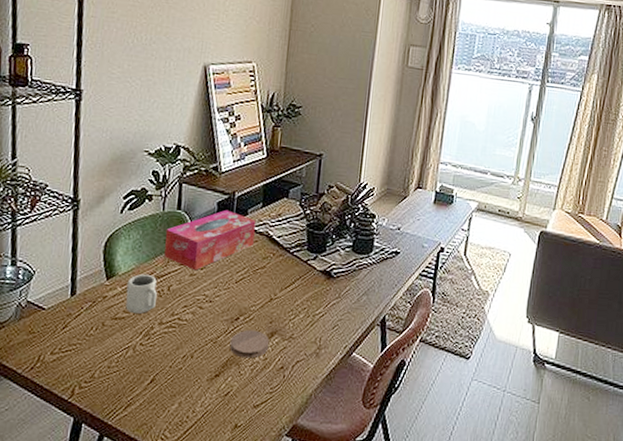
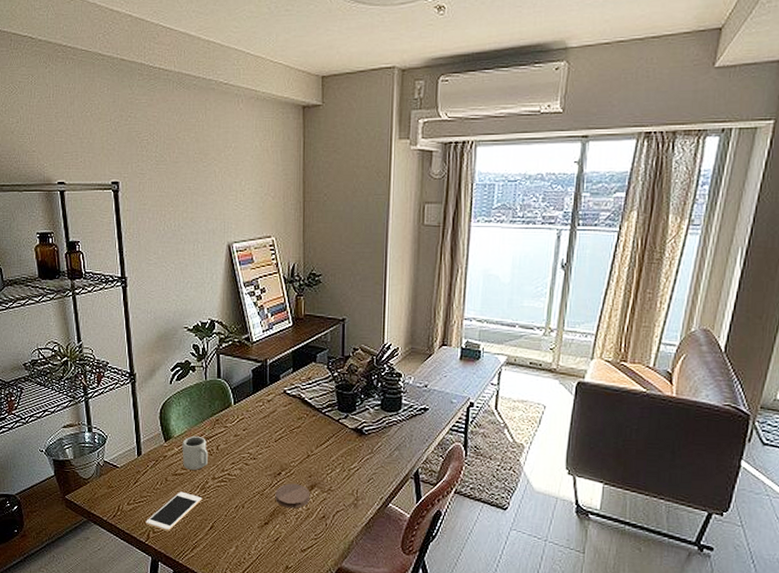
cell phone: none [71,338,145,386] -> present [146,491,202,531]
tissue box: present [164,209,256,271] -> none [209,376,288,432]

